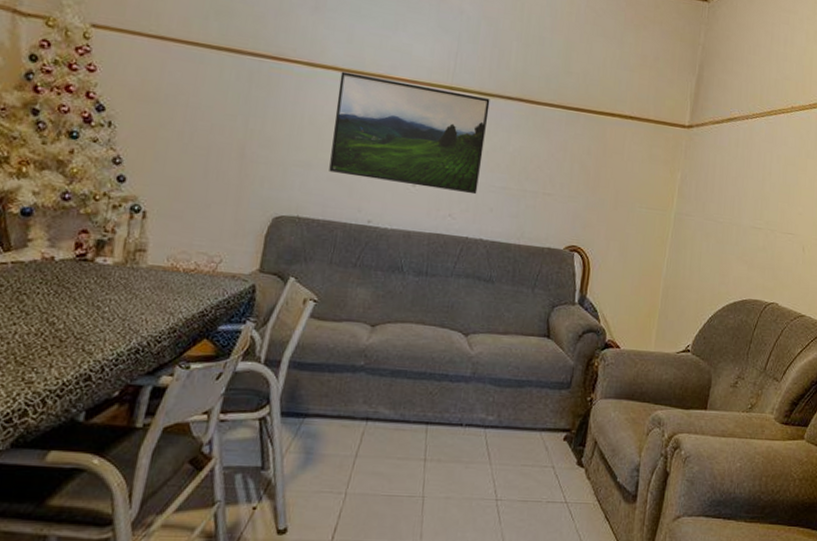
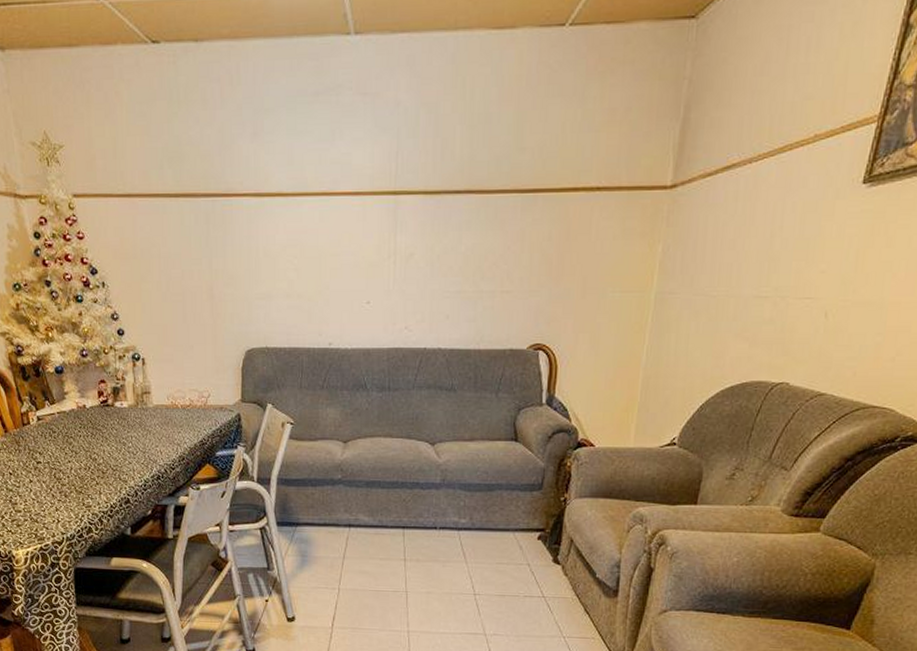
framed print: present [329,71,490,195] -> none [286,195,437,303]

